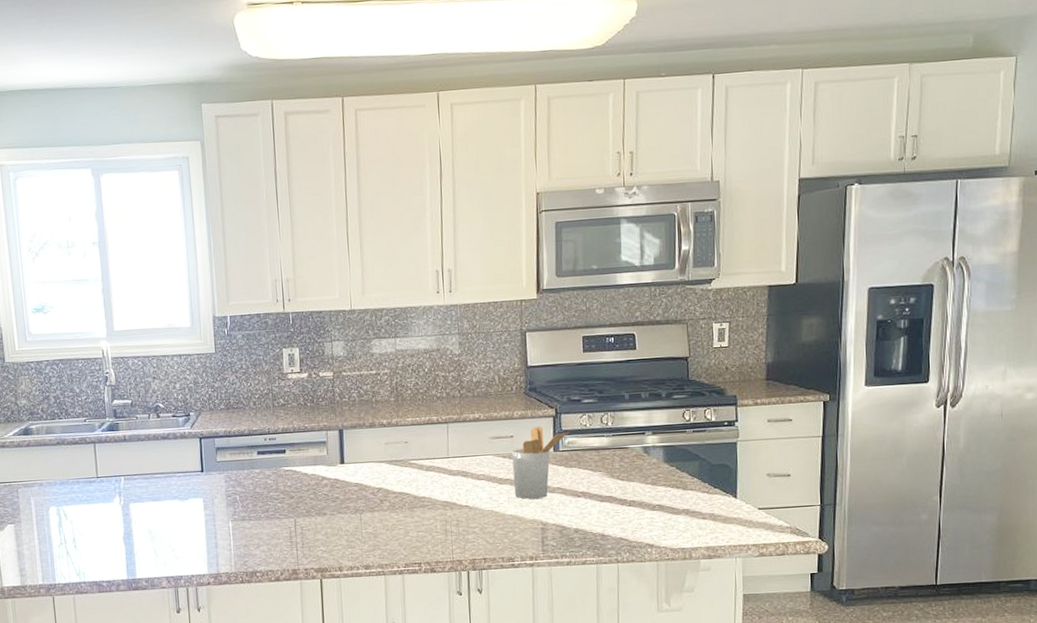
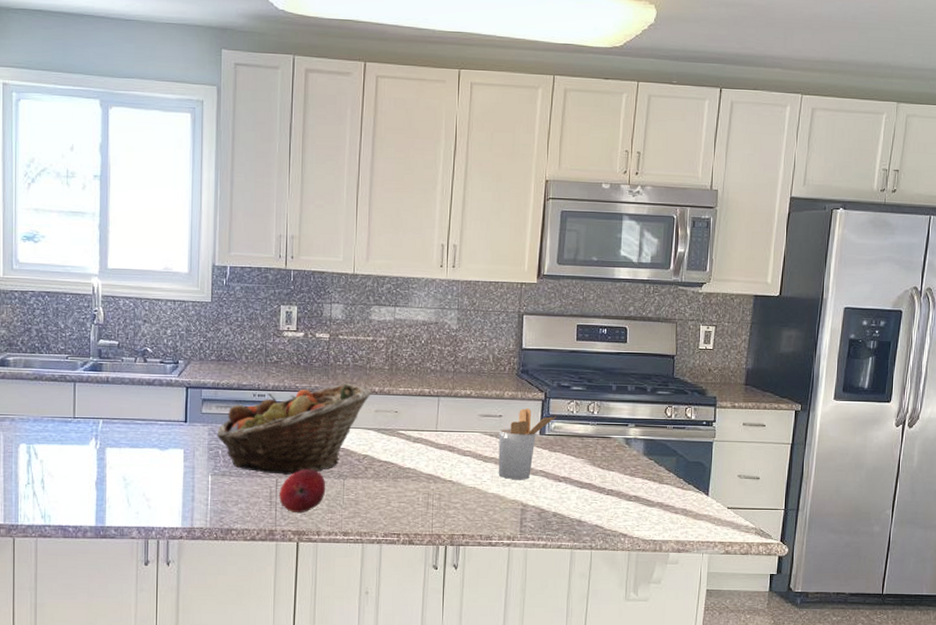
fruit basket: none [233,419,381,515] -> present [216,383,372,476]
fruit: none [299,506,344,550] -> present [279,469,326,513]

